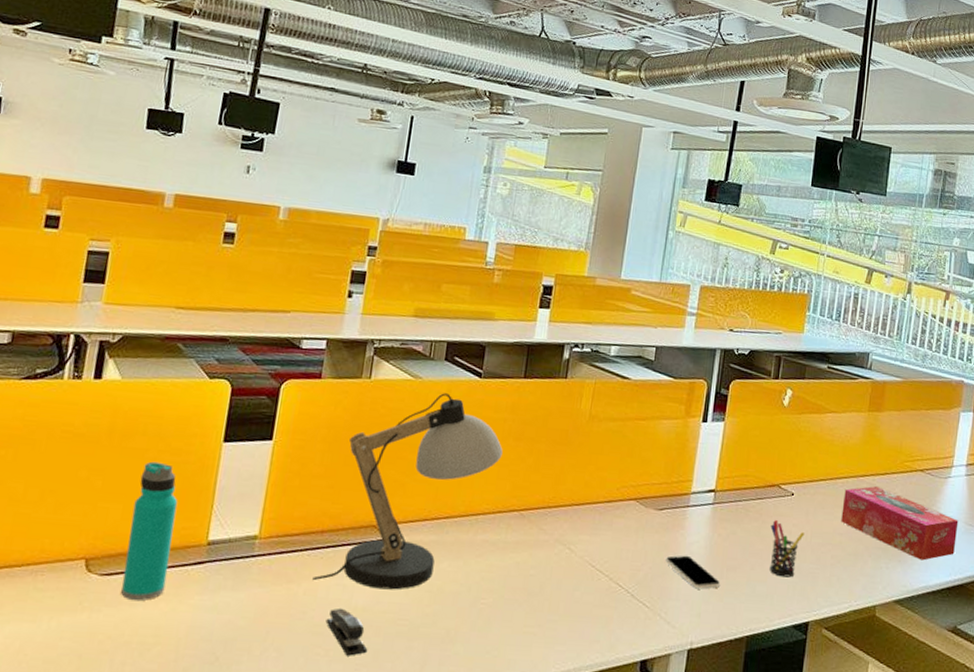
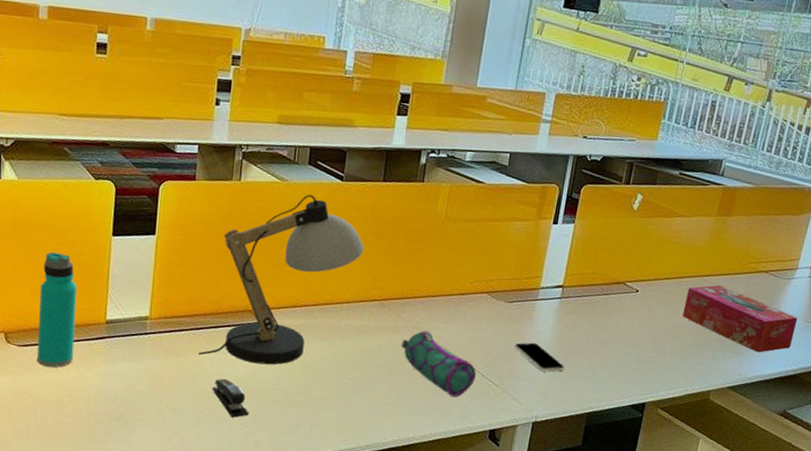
pencil case: none [542,544,625,623] -> present [401,330,476,398]
pen holder: present [769,520,805,578] -> none [611,314,647,364]

